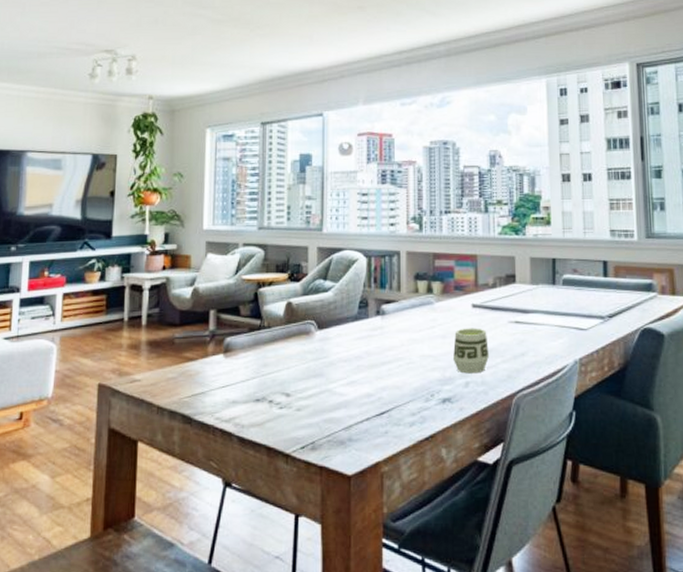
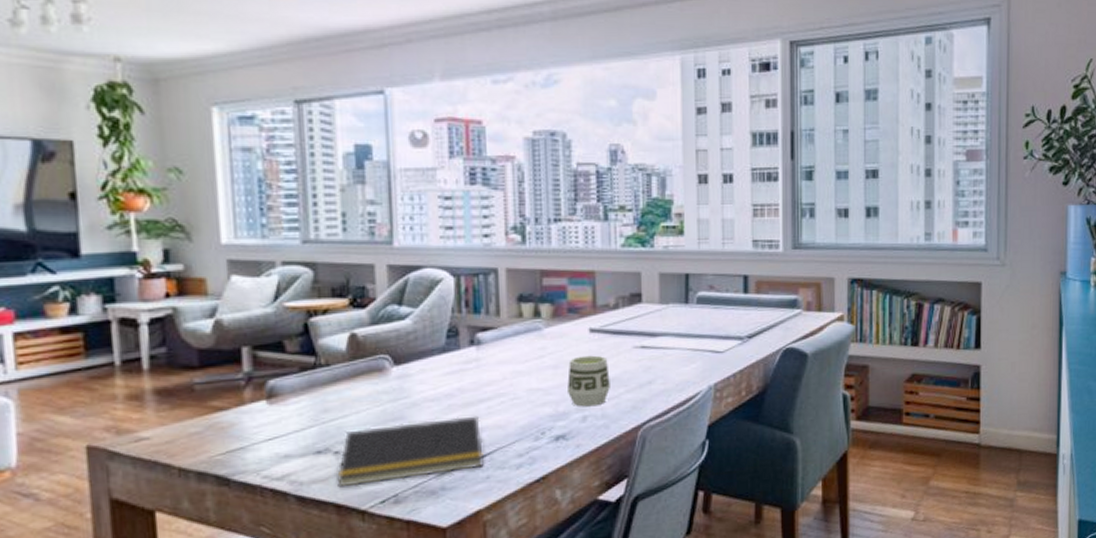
notepad: none [268,376,383,432] -> present [335,415,484,488]

